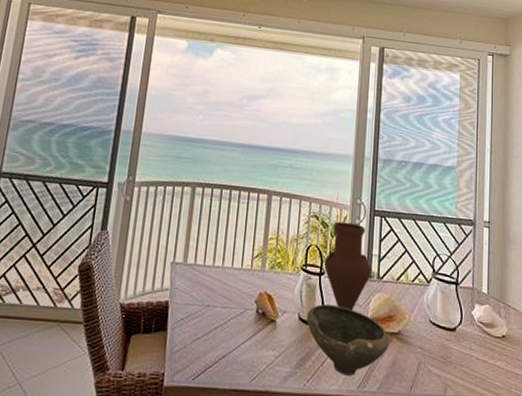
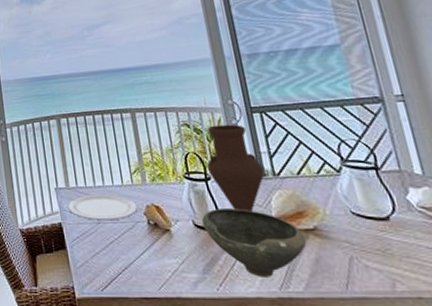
plate: none [180,274,250,305] -> present [68,194,137,221]

